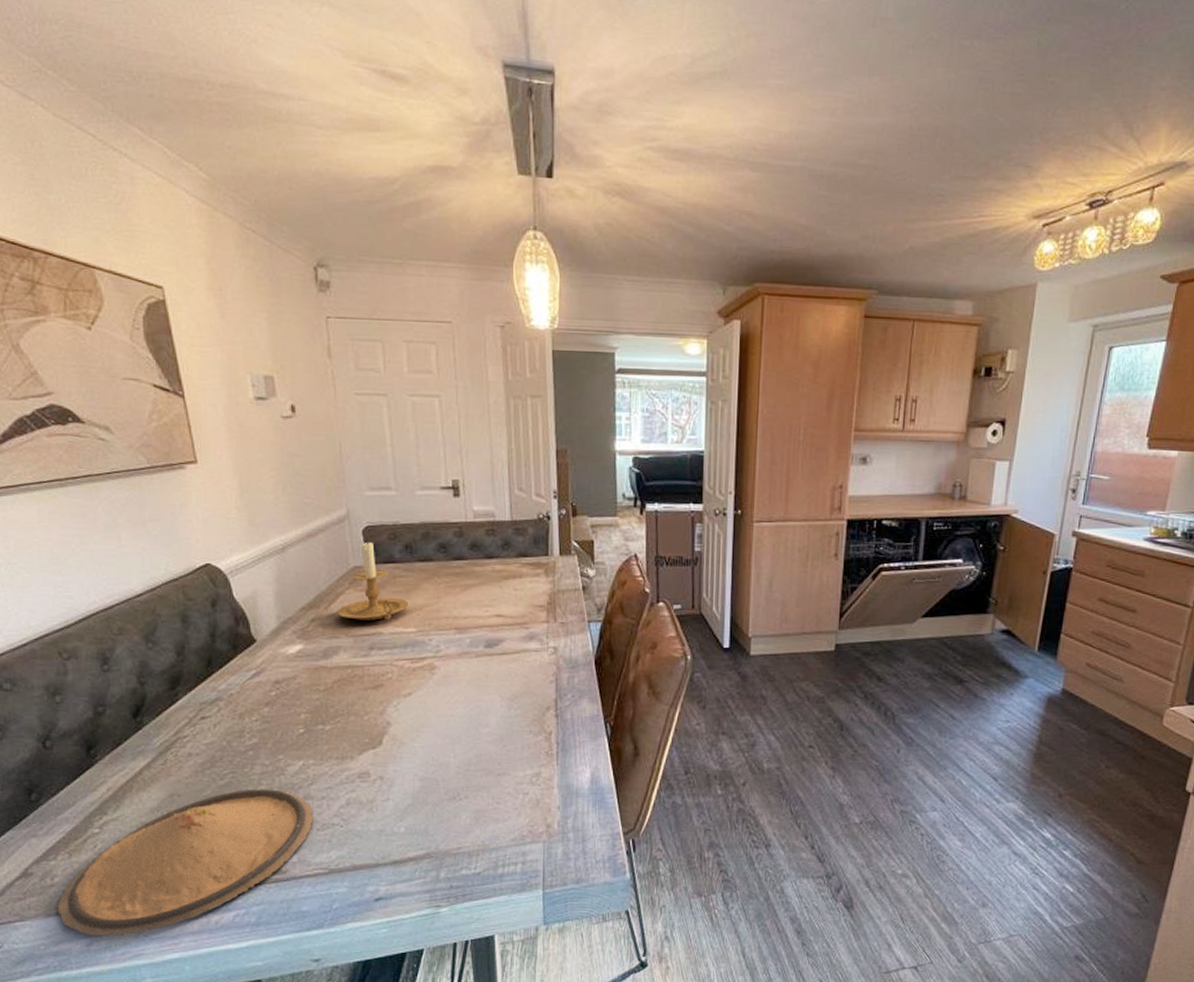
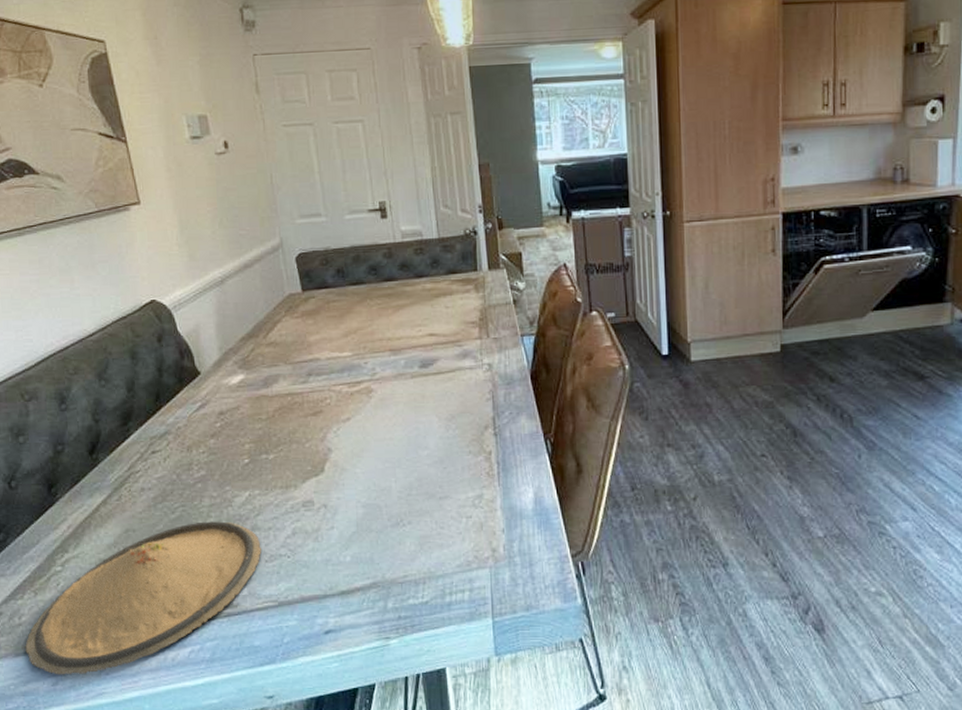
candle holder: present [337,540,409,620] -> none [275,267,344,347]

